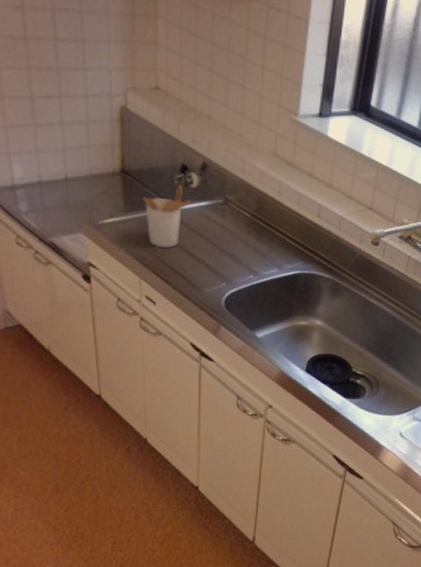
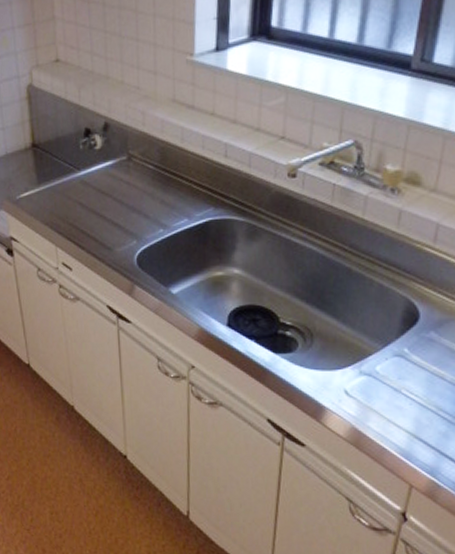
utensil holder: present [142,184,191,248] -> none [52,148,97,213]

